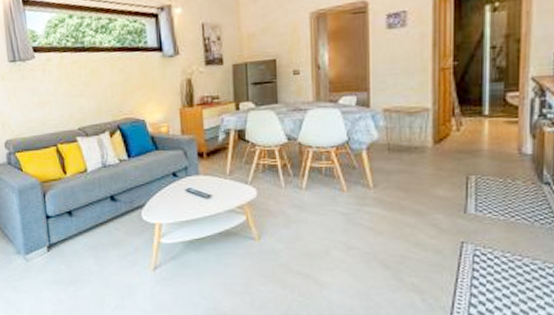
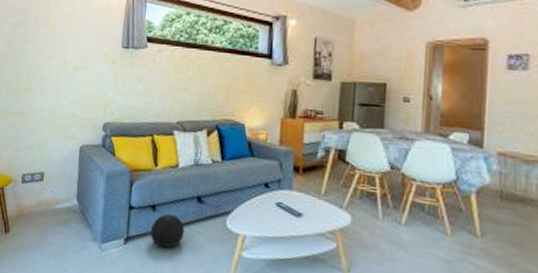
decorative ball: none [70,216,104,248] -> present [149,213,185,249]

